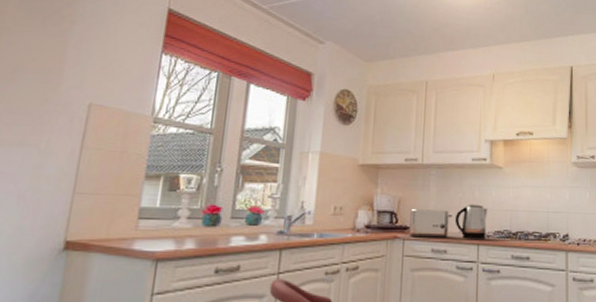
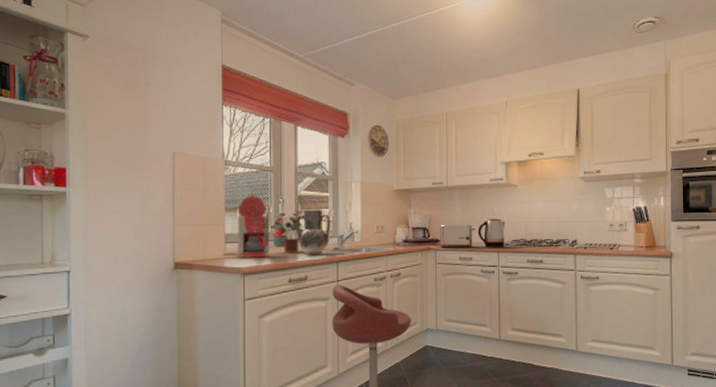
coffee maker: none [133,160,201,240] -> present [223,195,269,258]
potted flower: none [199,183,245,236] -> present [269,211,304,254]
ceramic jug: none [232,182,279,239] -> present [295,209,331,254]

